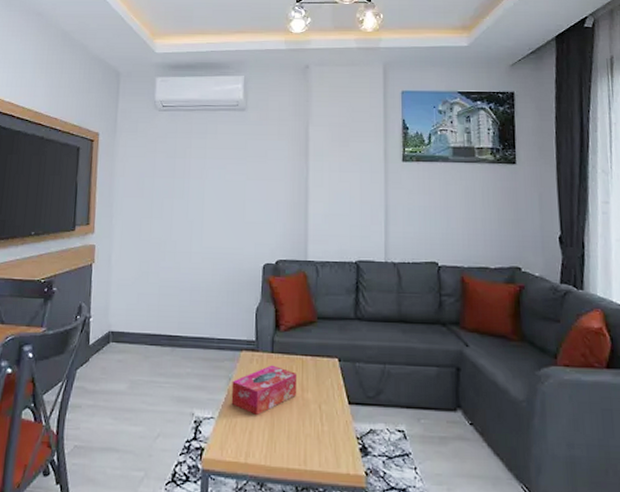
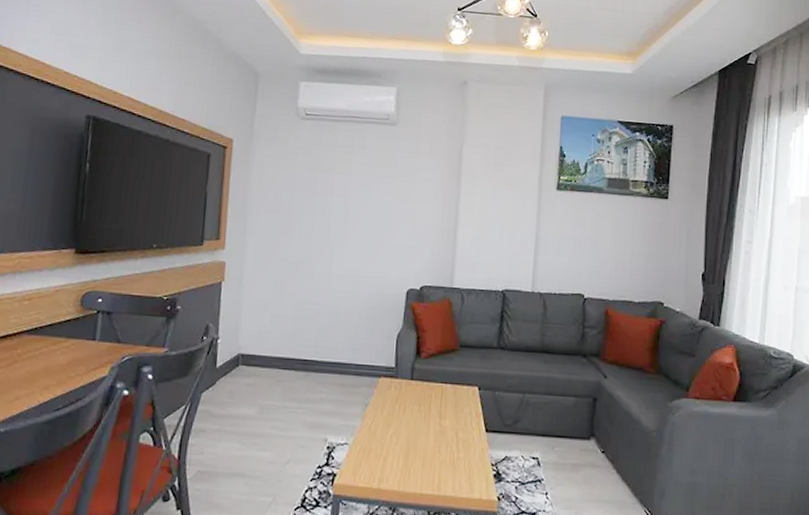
tissue box: present [231,365,298,415] -> none [366,392,436,441]

